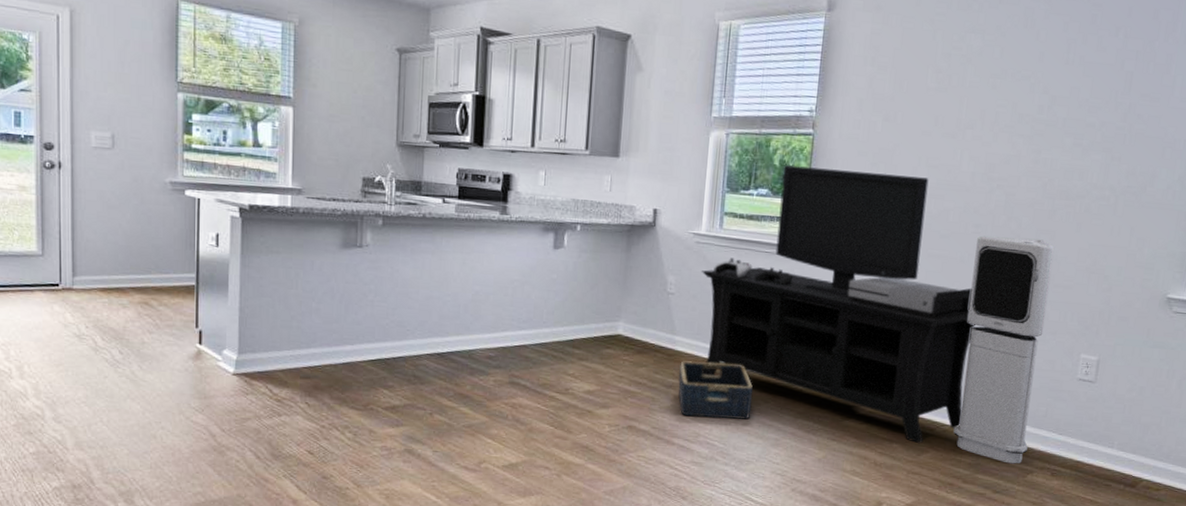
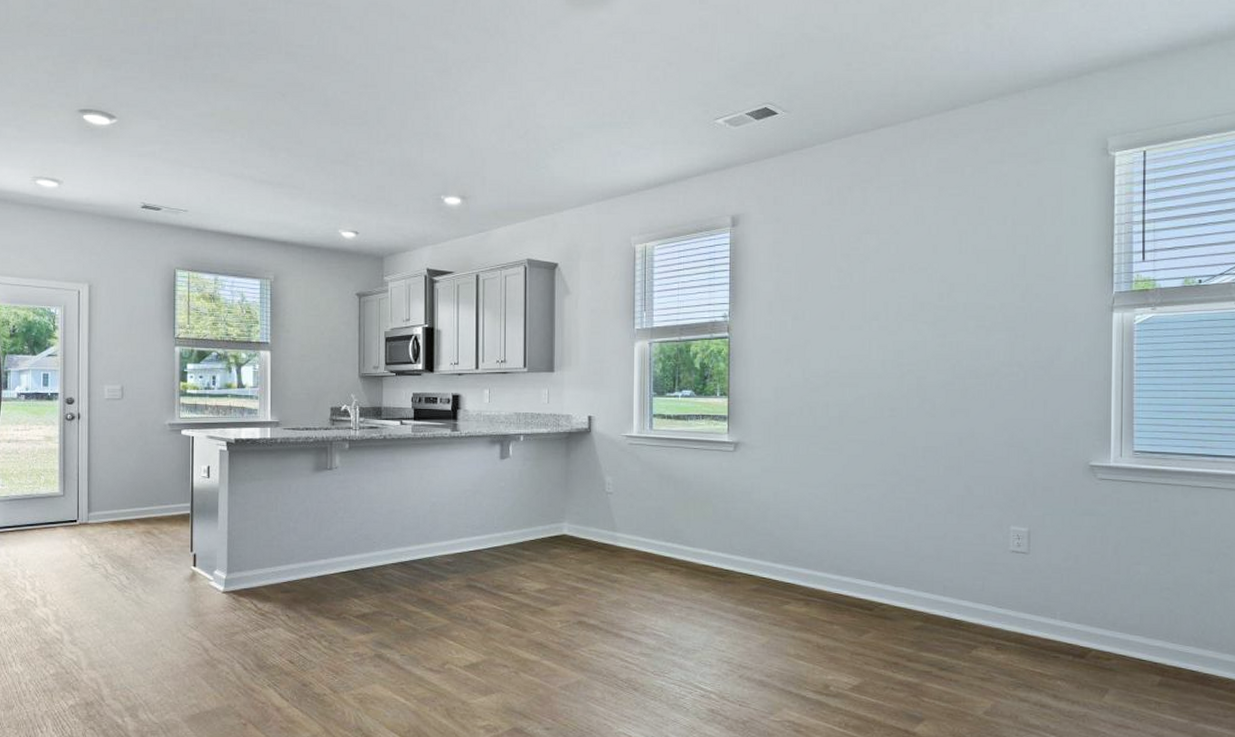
basket: present [678,360,753,419] -> none [621,555,694,610]
media console: present [701,165,975,444] -> none [635,367,902,625]
air purifier: present [953,235,1055,464] -> none [892,418,971,640]

